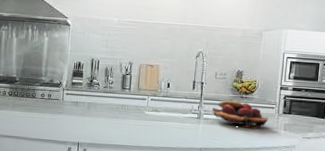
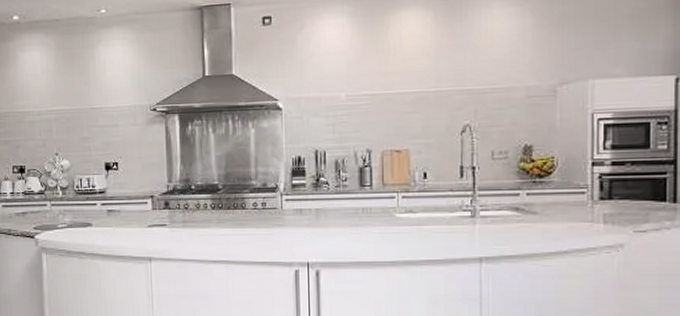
fruit basket: present [211,100,269,129] -> none [490,187,579,225]

